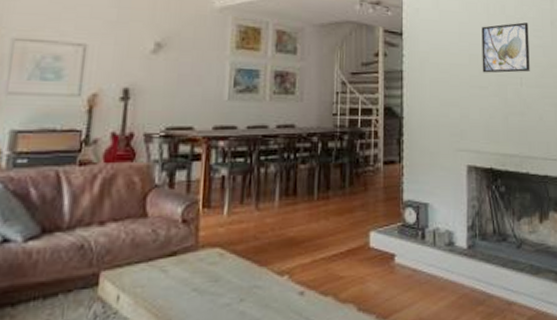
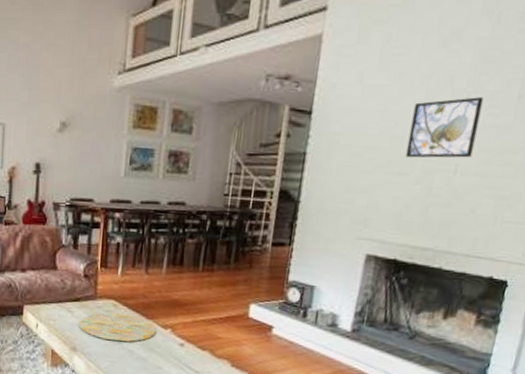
decorative tray: none [174,264,271,303] -> present [78,313,156,342]

